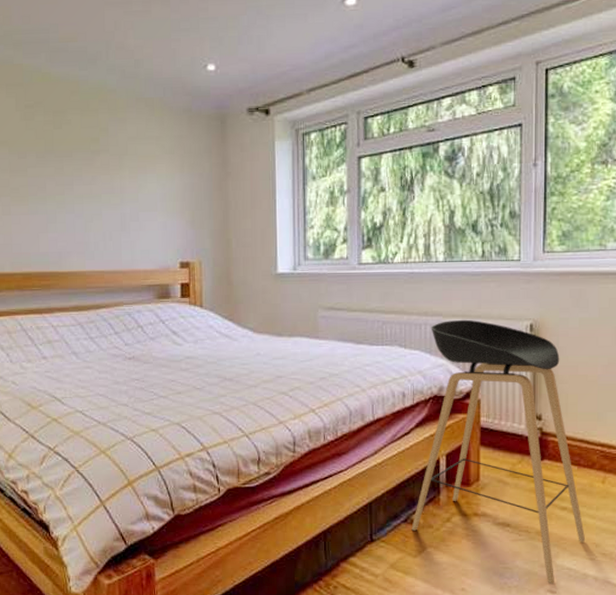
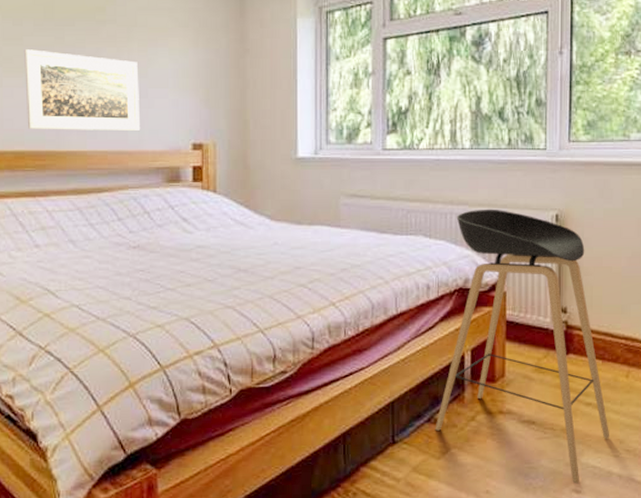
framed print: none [28,180,133,253] -> present [23,49,141,130]

